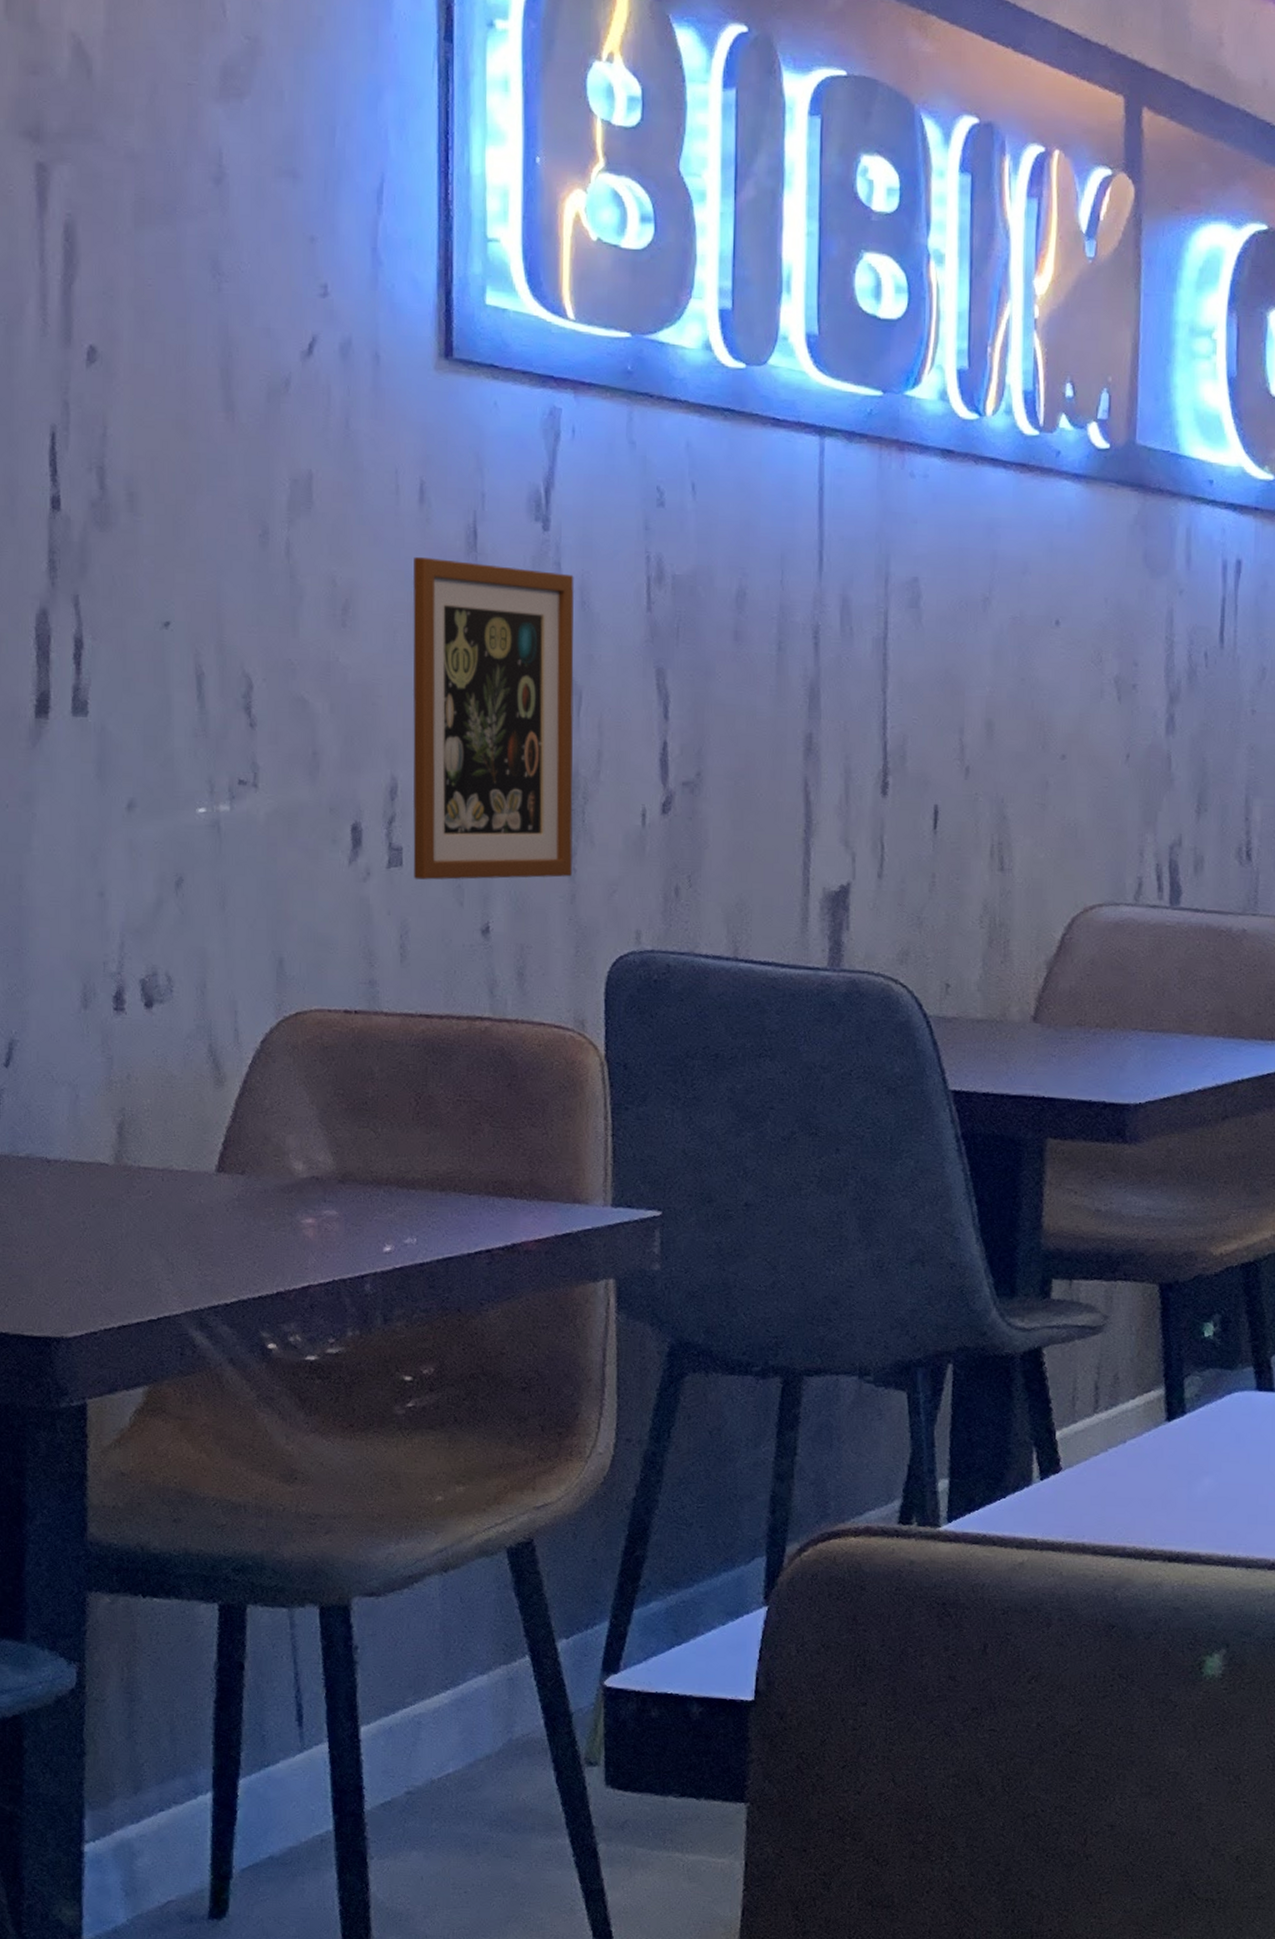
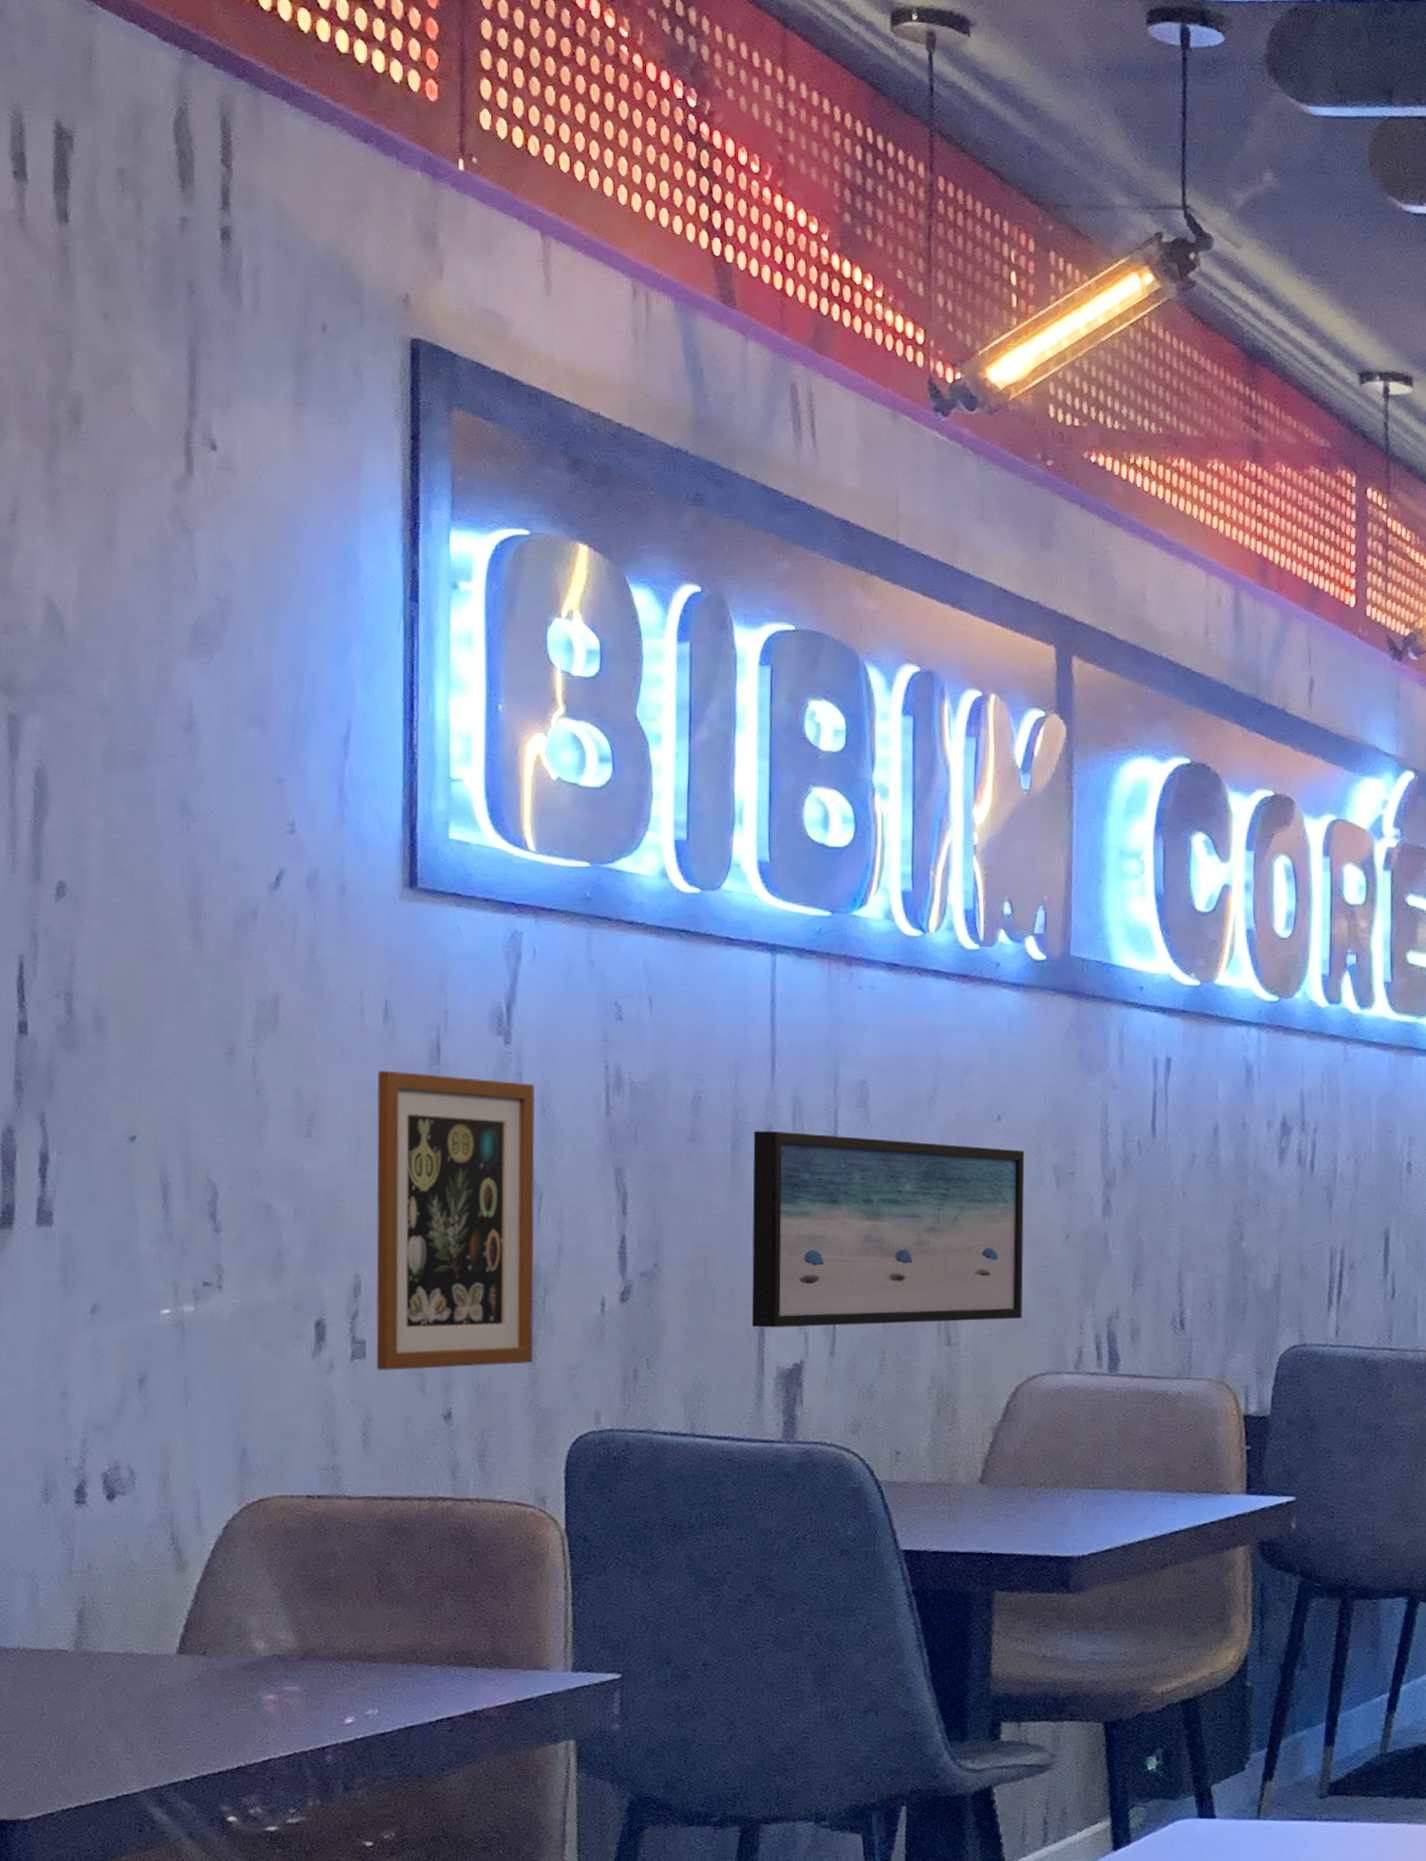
wall art: none [796,631,1085,847] -> present [751,1131,1025,1328]

